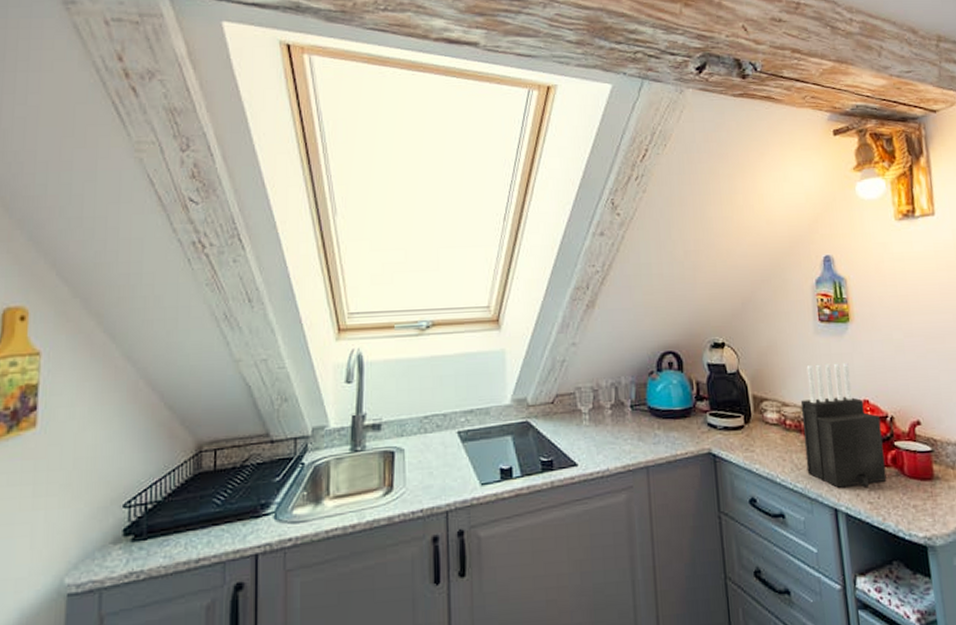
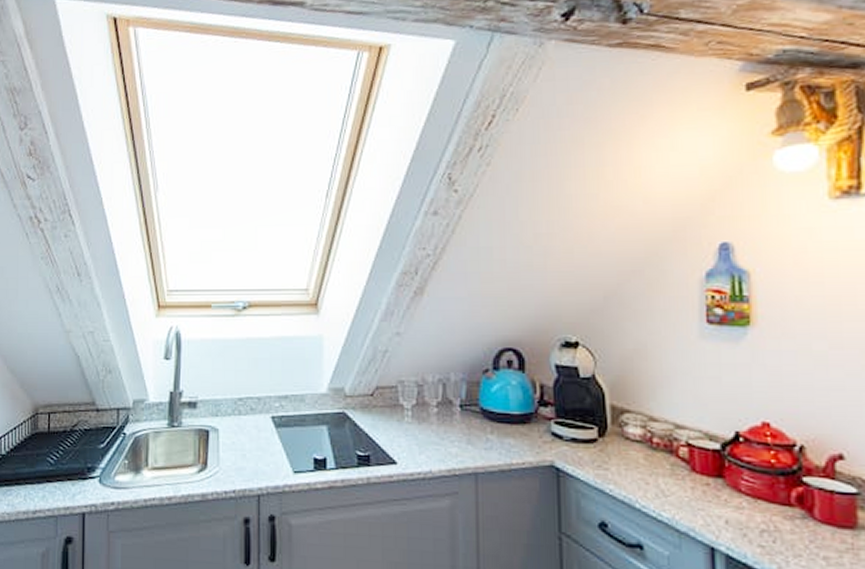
knife block: present [800,362,887,488] -> none [674,374,787,527]

